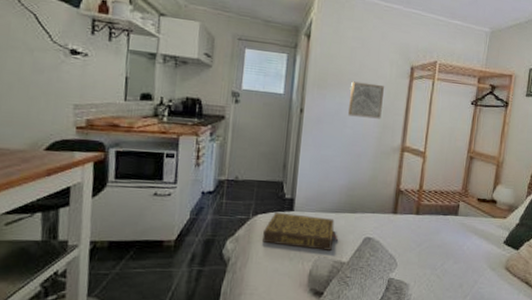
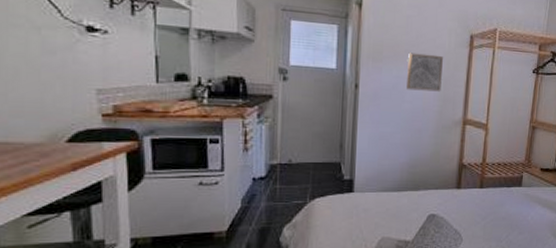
book: present [263,212,338,251] -> none [322,194,401,231]

